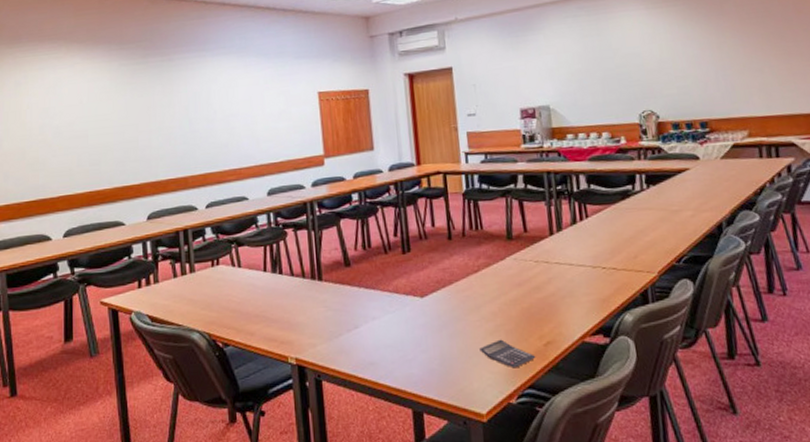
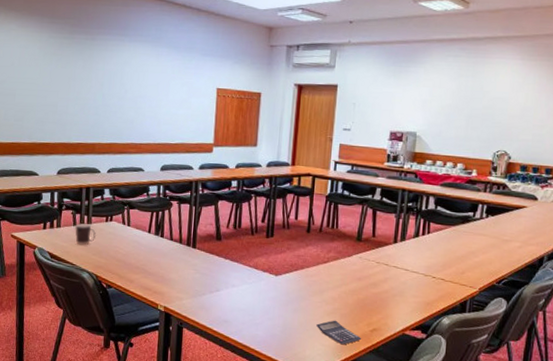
mug: none [175,273,202,300] -> present [74,223,96,245]

